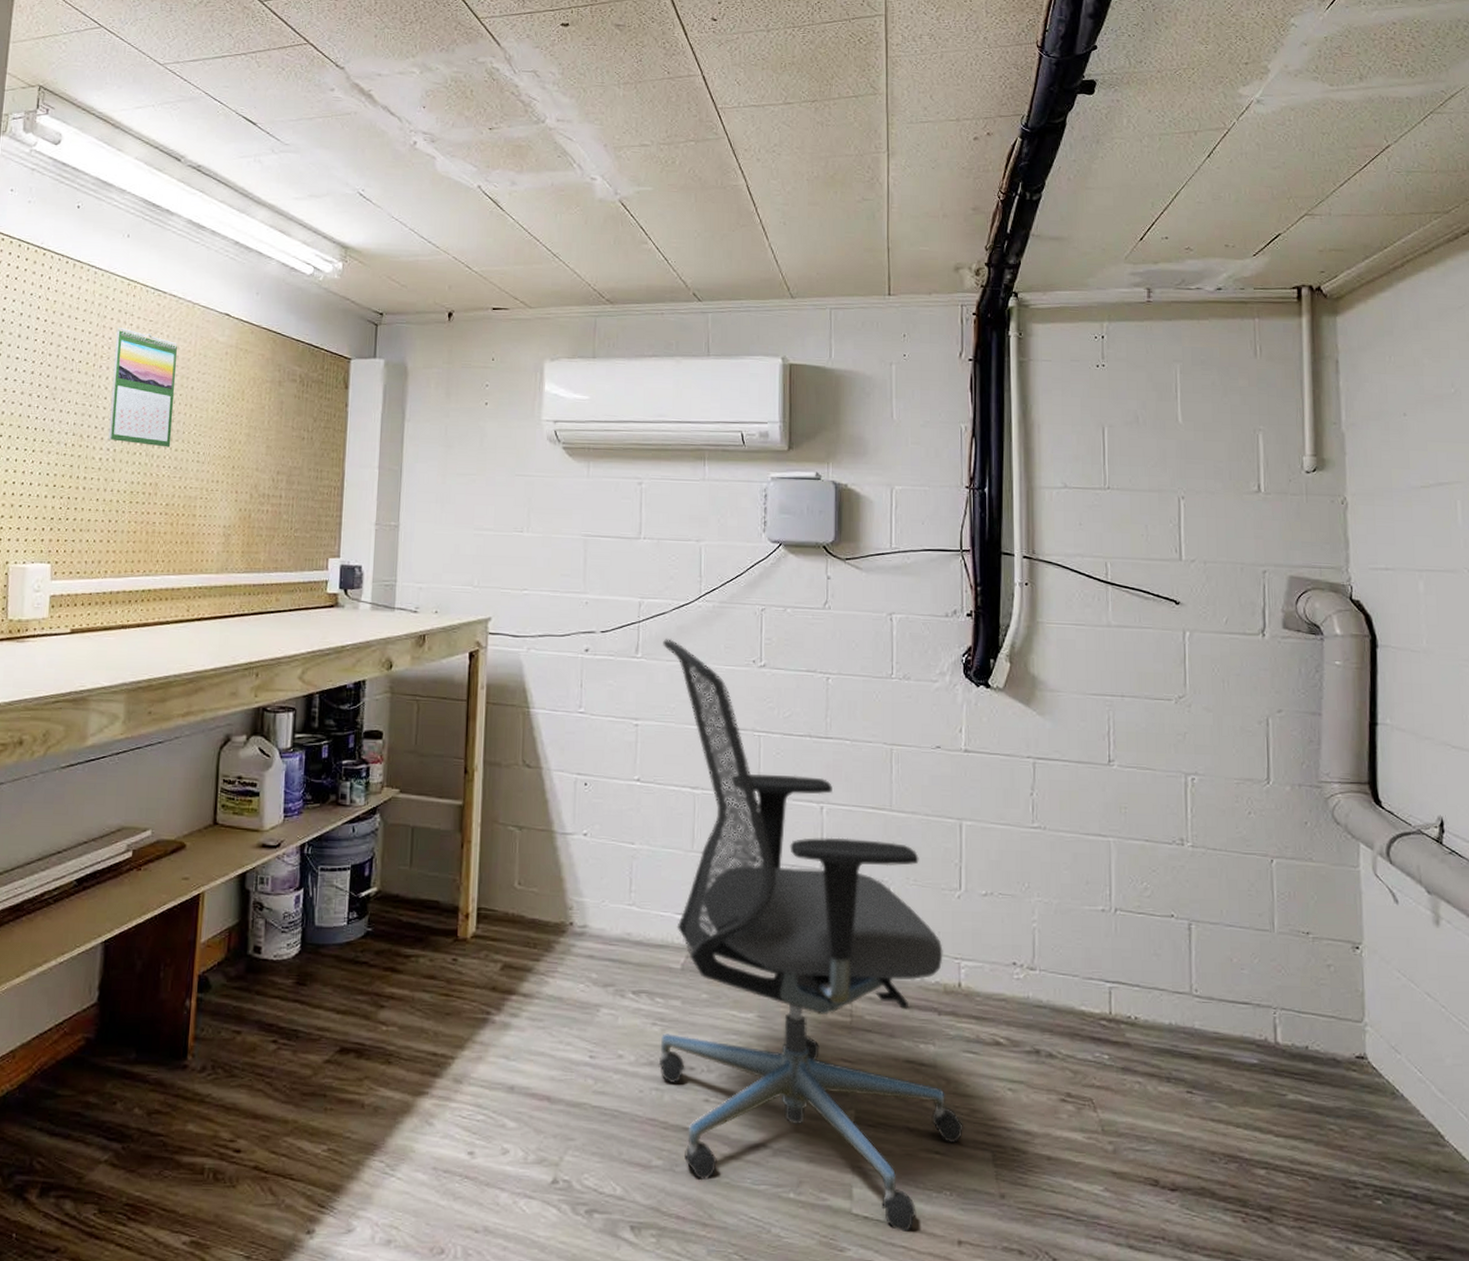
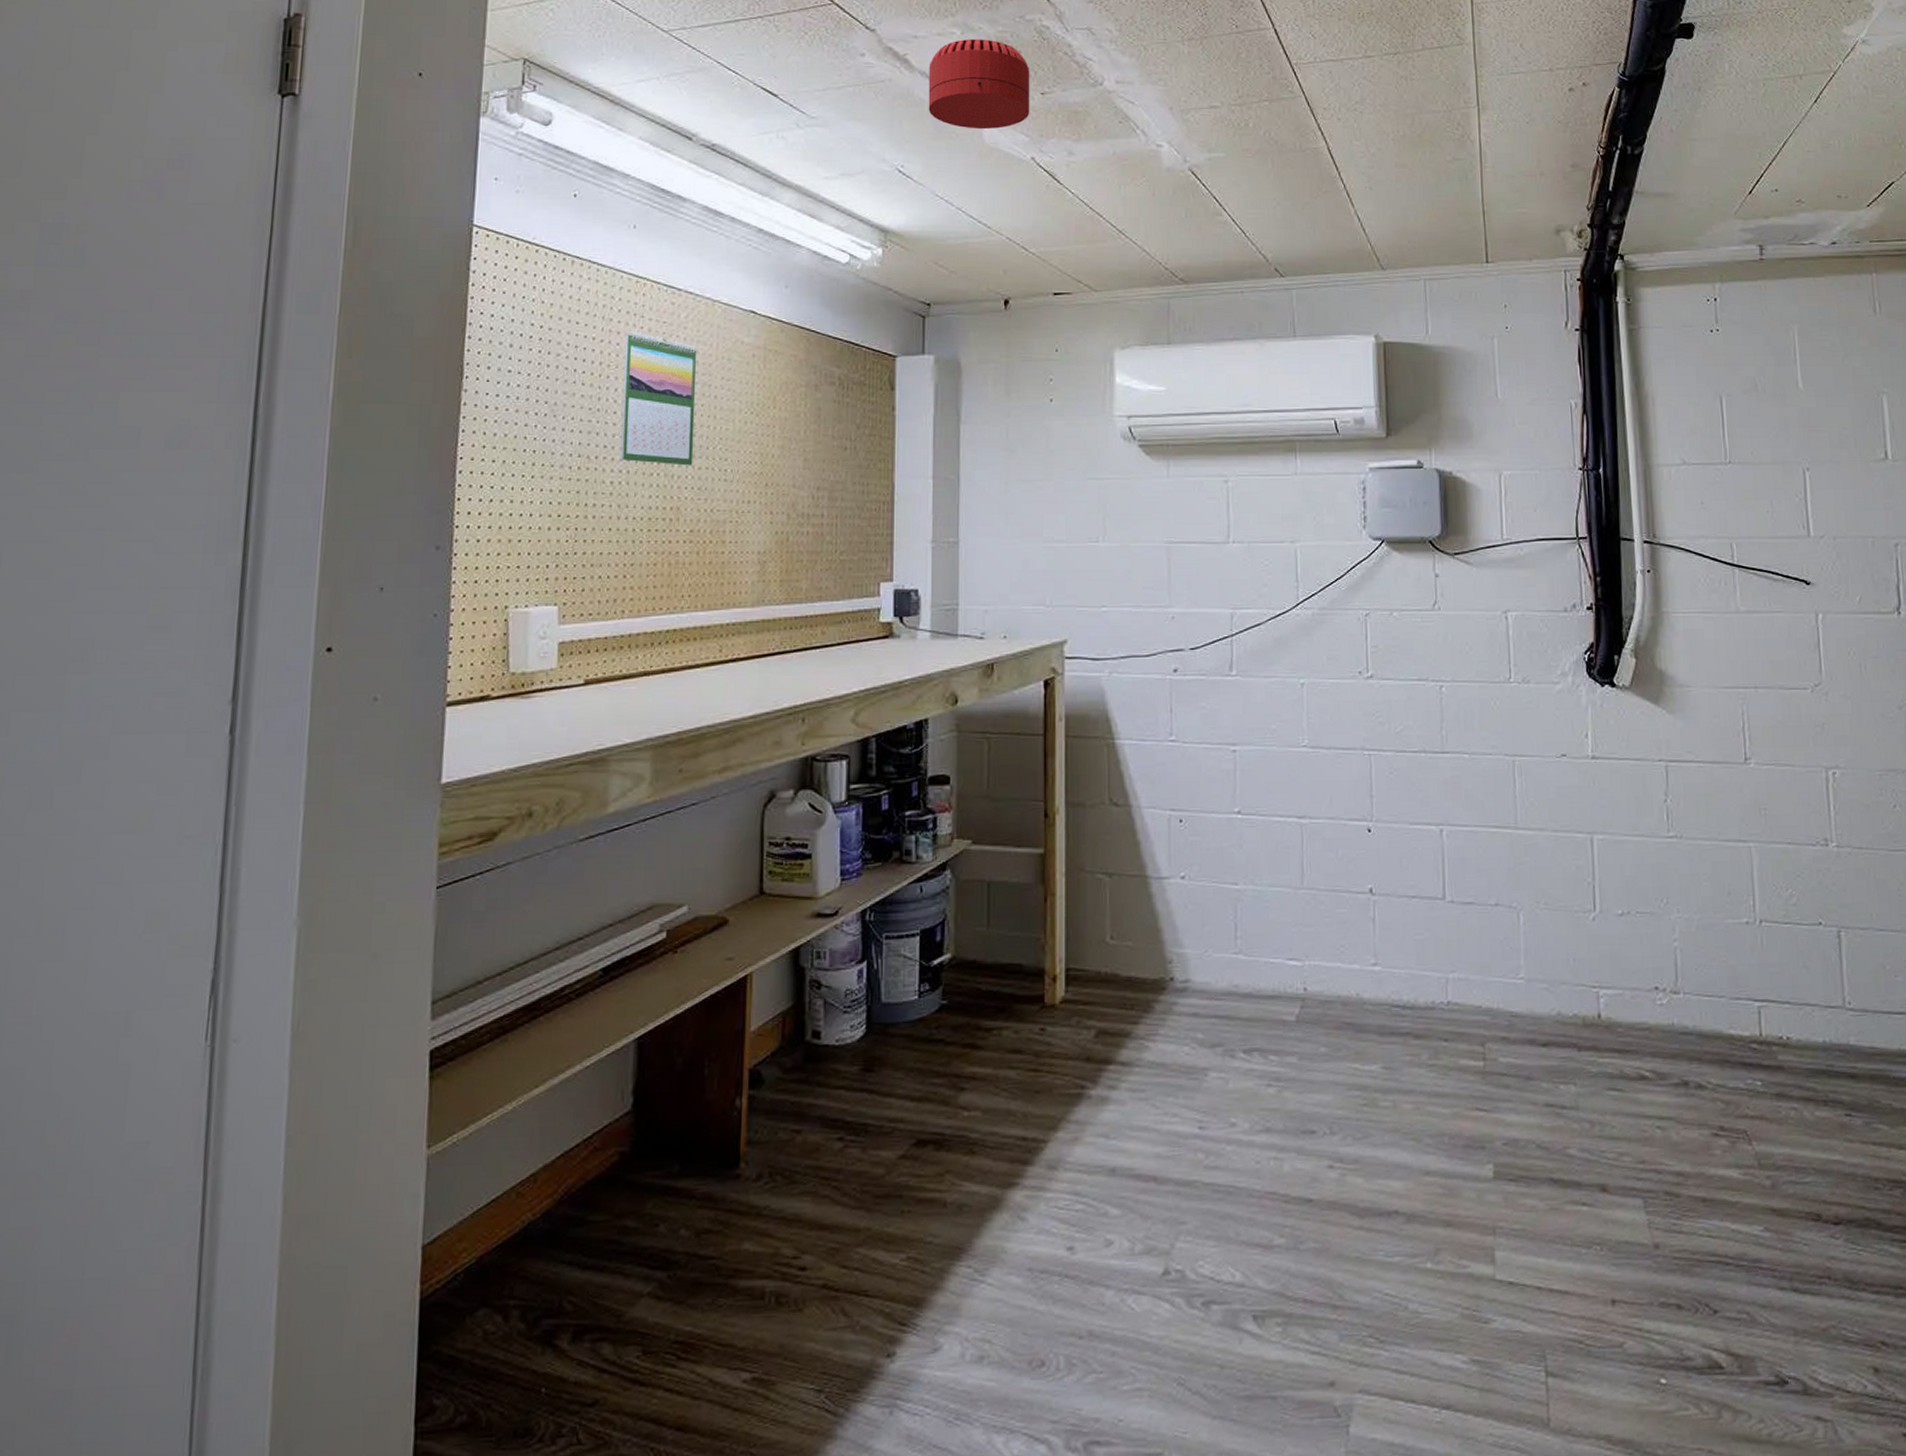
smoke detector: none [388,77,480,160] -> present [928,38,1030,130]
office chair: present [658,639,965,1232] -> none [1259,653,1612,1295]

